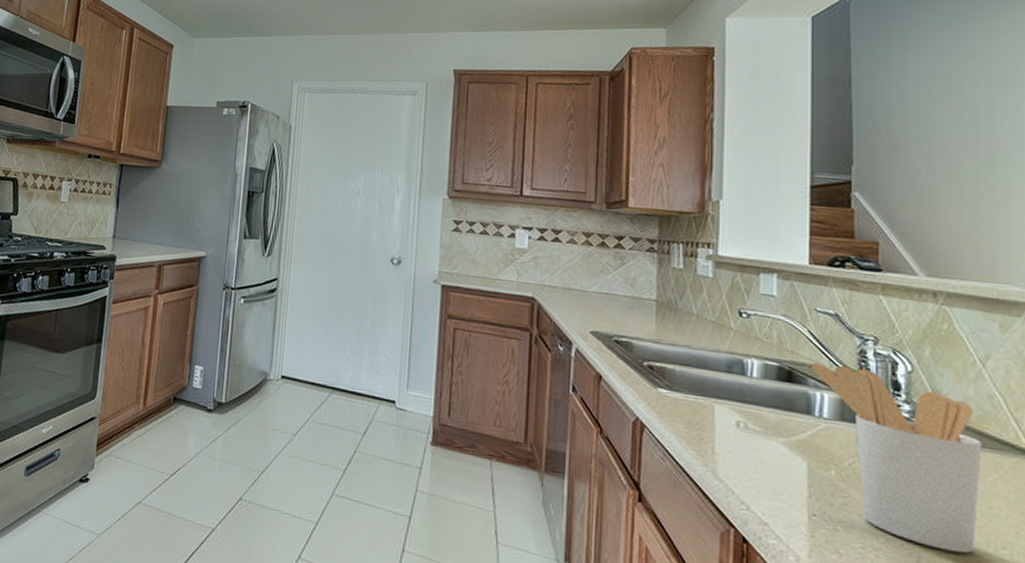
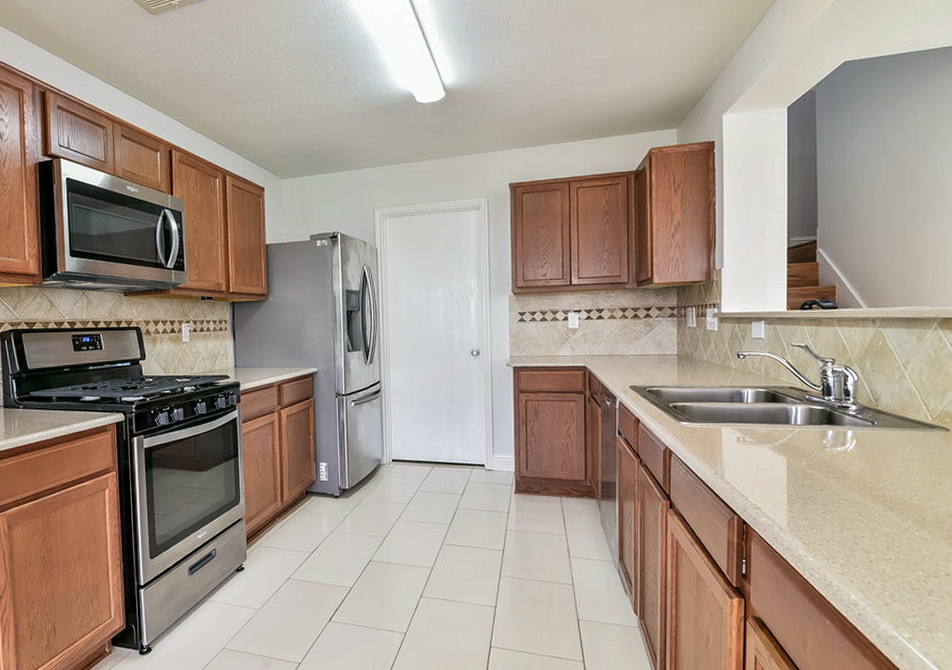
utensil holder: present [810,363,982,554] -> none [788,383,903,505]

